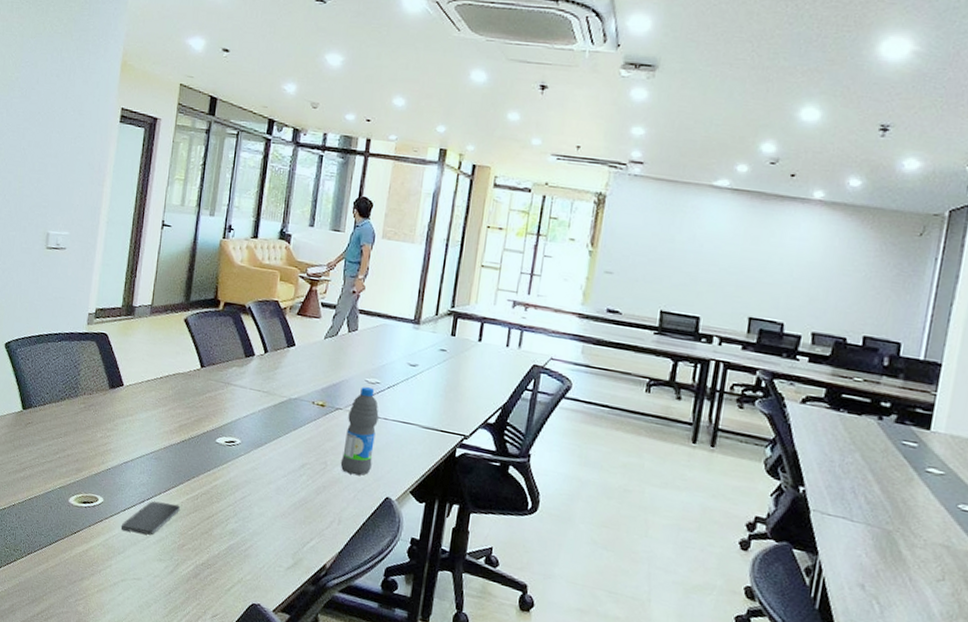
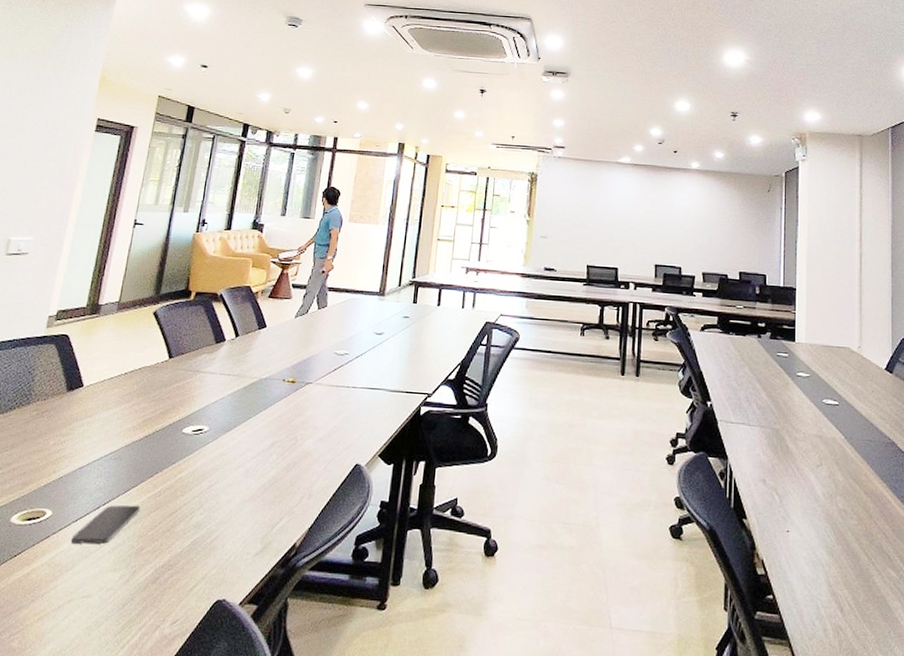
water bottle: present [340,387,379,476] -> none [310,359,348,447]

